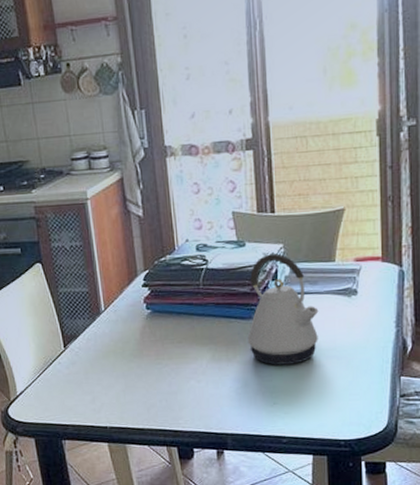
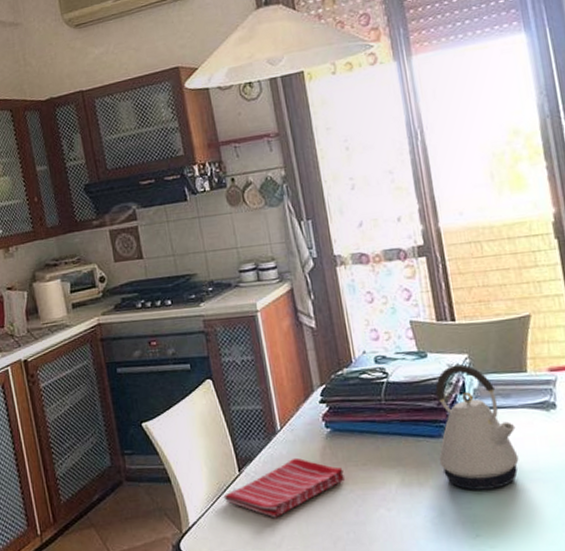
dish towel: none [49,335,161,388] -> present [223,457,344,518]

